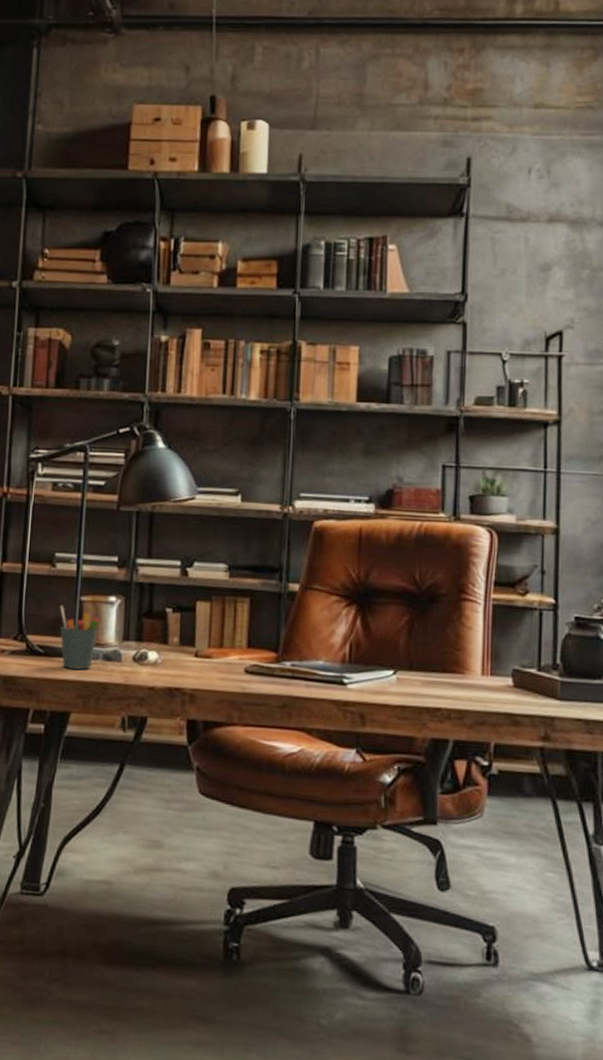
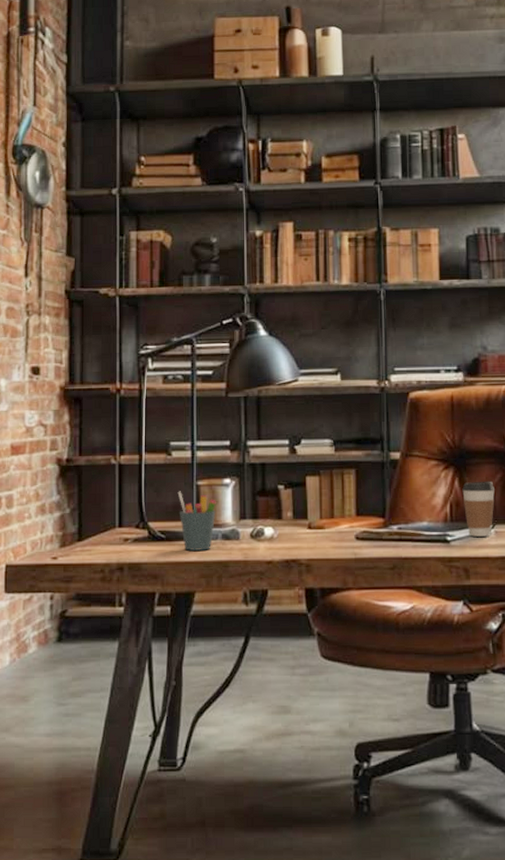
coffee cup: none [364,622,400,683] -> present [462,481,495,537]

